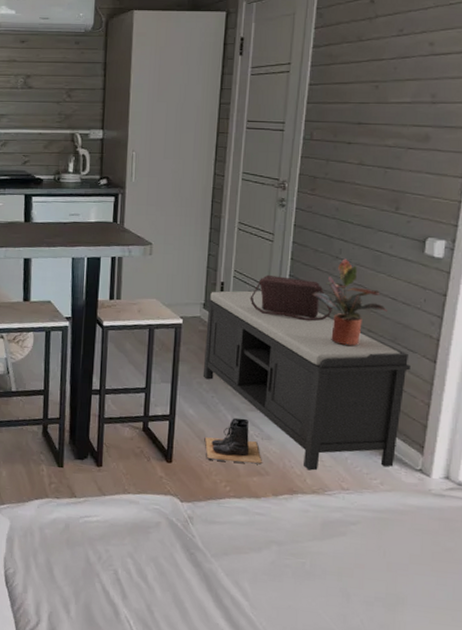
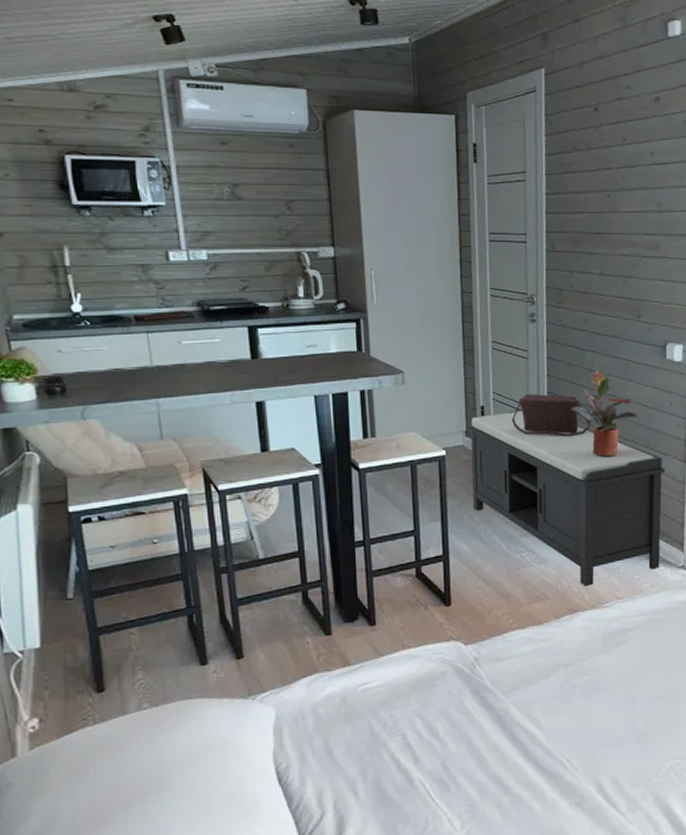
boots: present [204,418,262,465] -> none [481,545,541,595]

